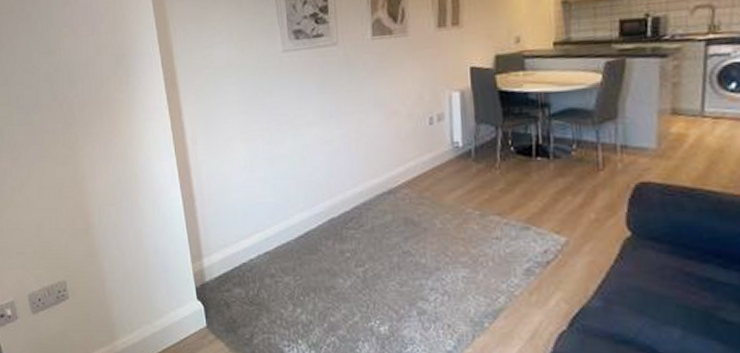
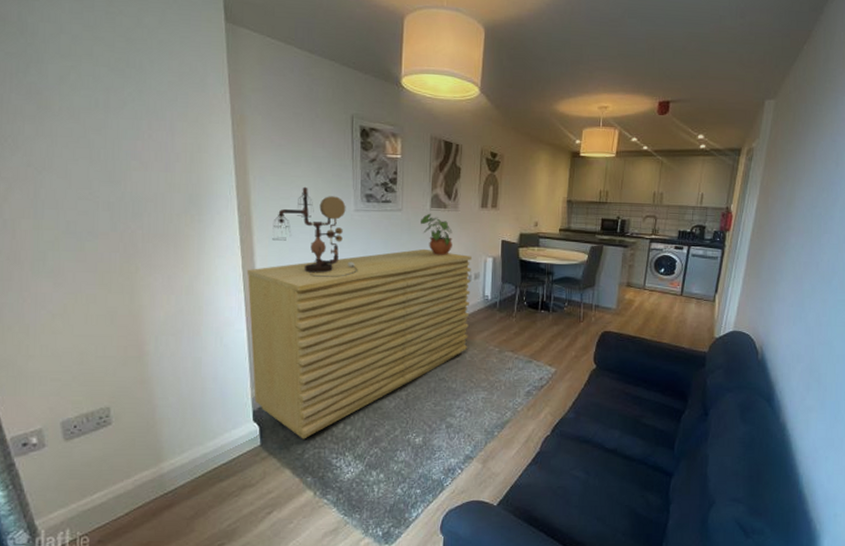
sideboard: none [176,88,437,322] -> present [246,248,473,439]
table lamp: none [197,30,293,133] -> present [272,186,358,277]
potted plant: none [361,43,404,95] -> present [421,213,453,255]

